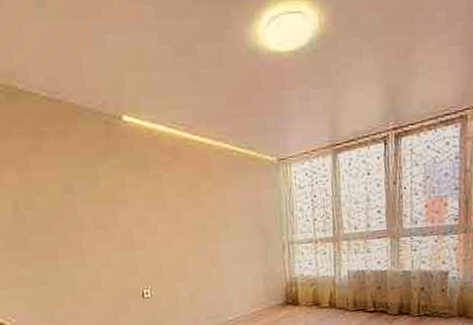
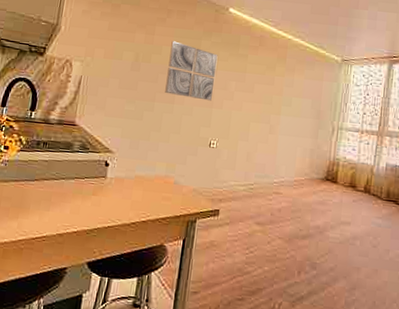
wall art: none [57,173,131,245] -> present [165,41,218,101]

